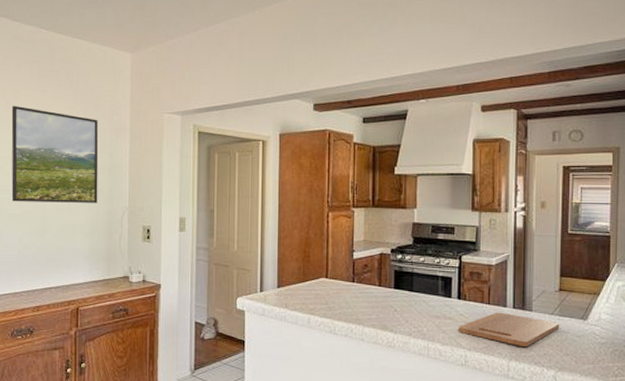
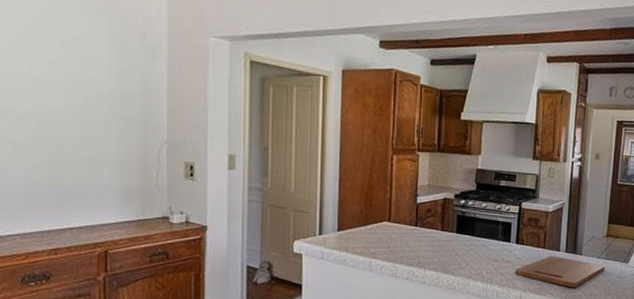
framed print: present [11,105,99,203] -> none [10,10,129,134]

